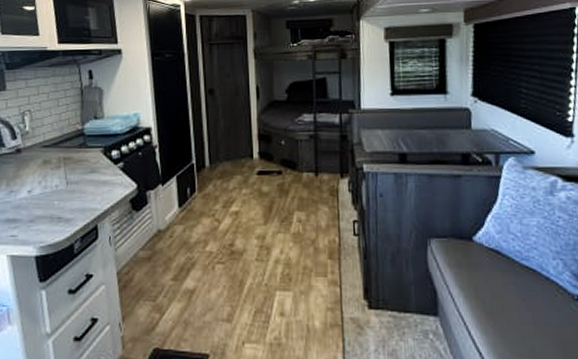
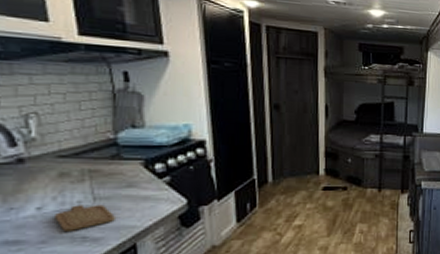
chopping board: none [39,188,82,212] -> present [53,204,115,231]

